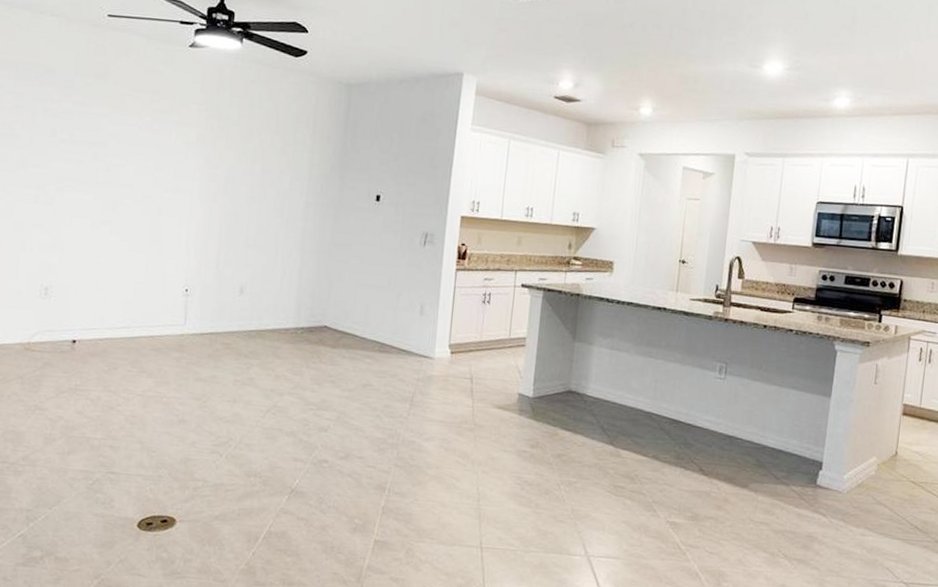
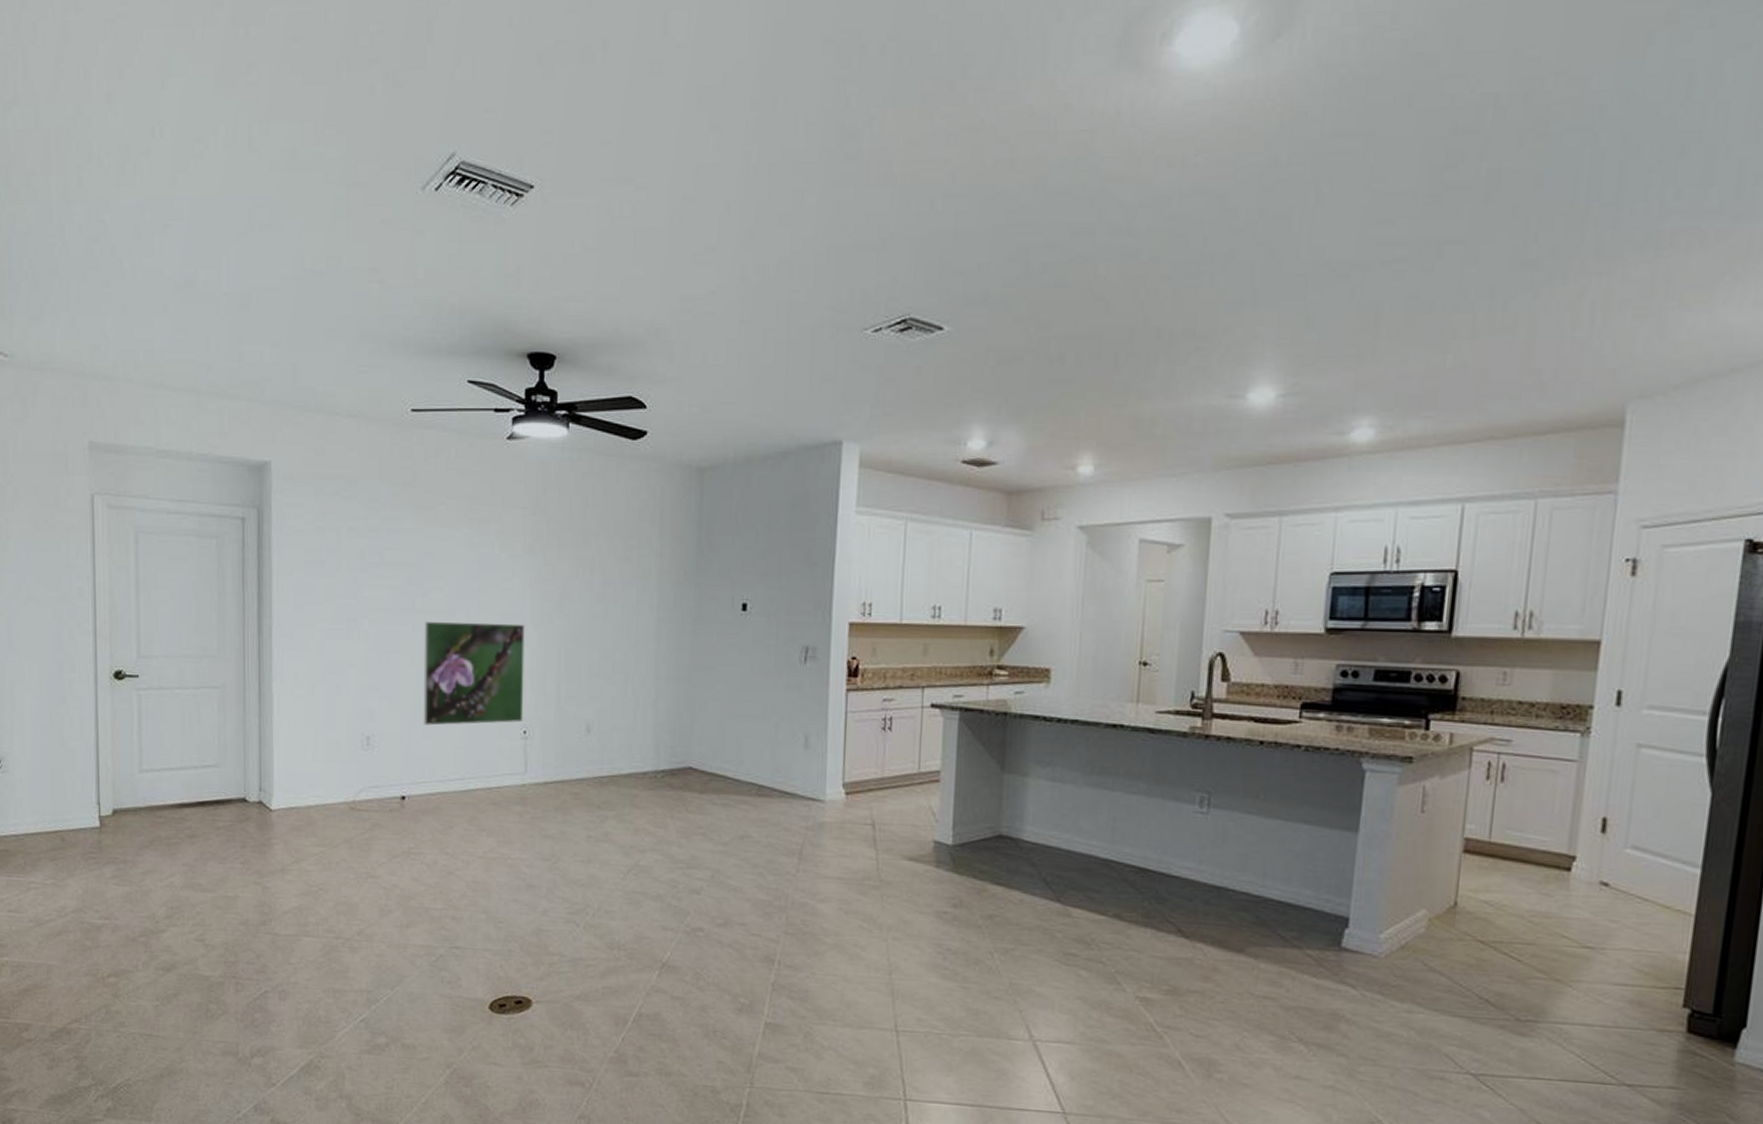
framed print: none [97,192,193,282] -> present [423,621,525,726]

